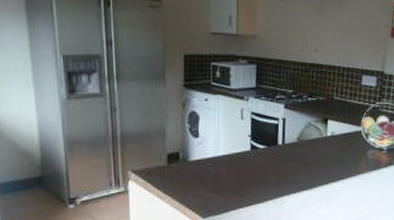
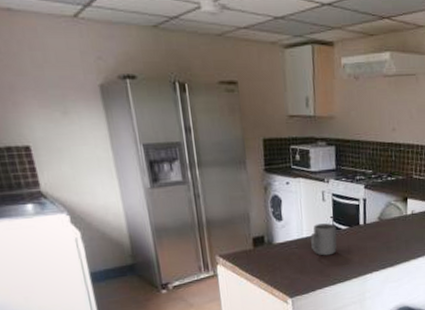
mug: none [227,142,254,176] -> present [310,223,337,256]

